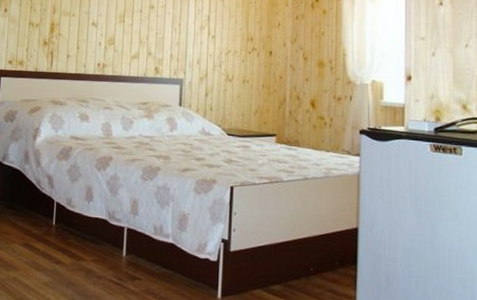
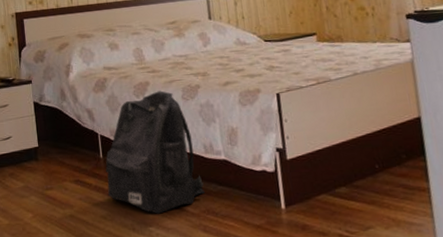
backpack: none [54,167,149,288] -> present [105,90,206,214]

